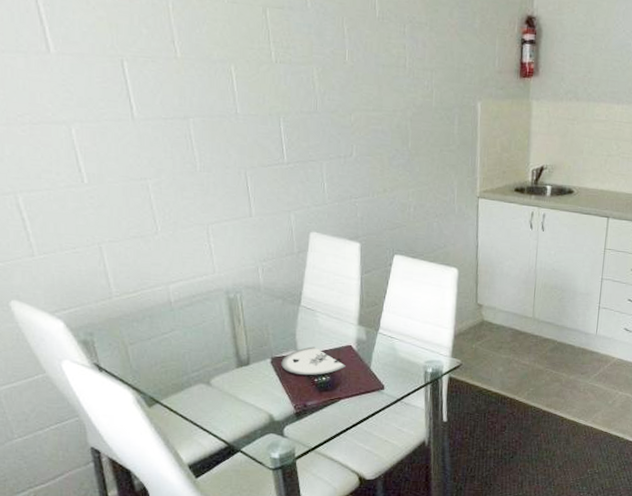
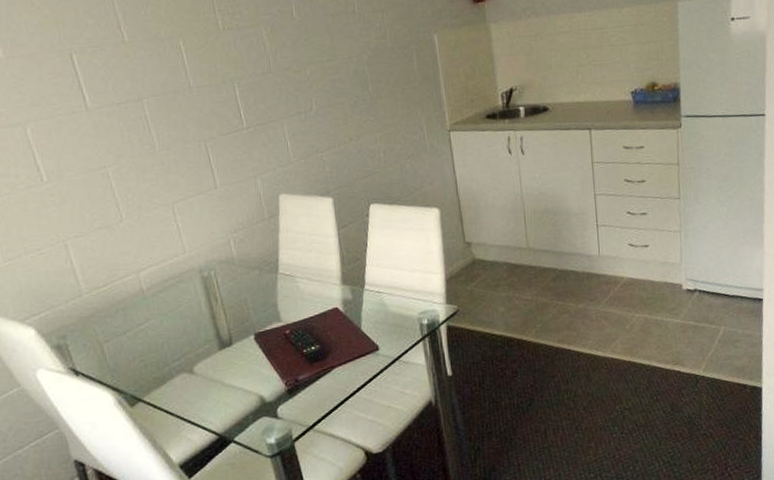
plate: present [281,346,346,376] -> none [265,315,335,348]

